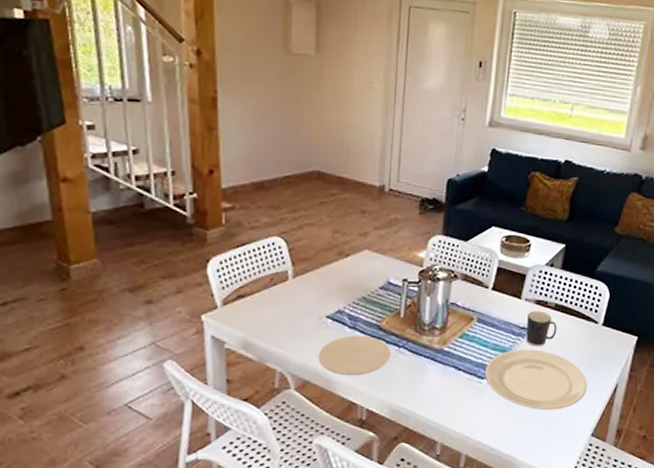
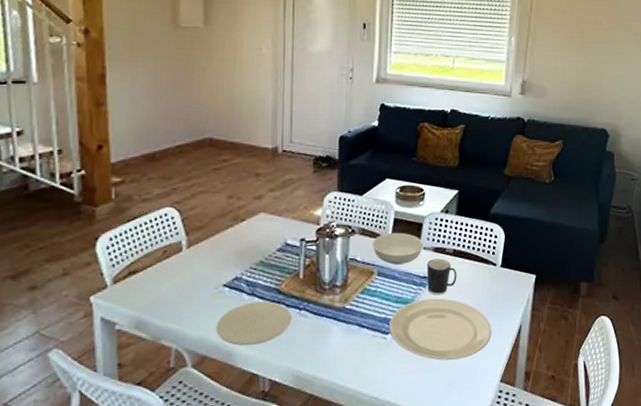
bowl: none [473,281,526,314] -> present [371,232,423,265]

